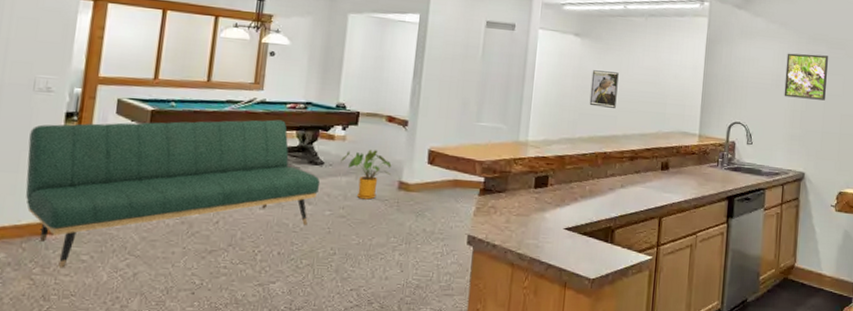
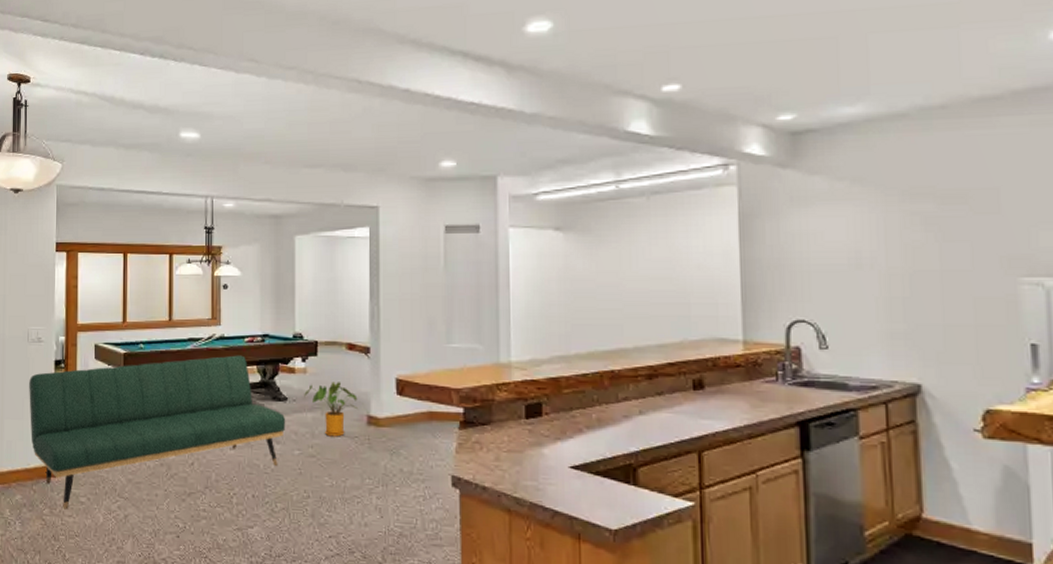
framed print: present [589,70,619,108] -> none [583,270,620,315]
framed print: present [784,53,828,101] -> none [868,216,942,280]

